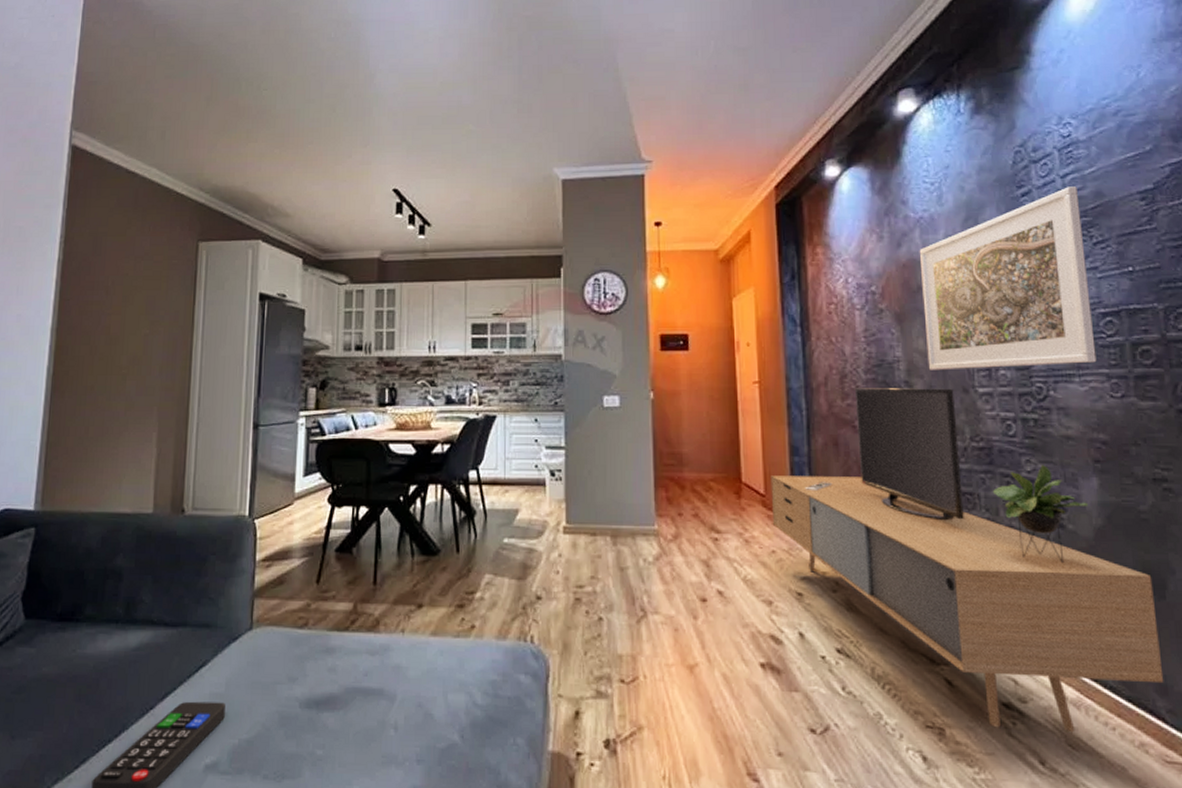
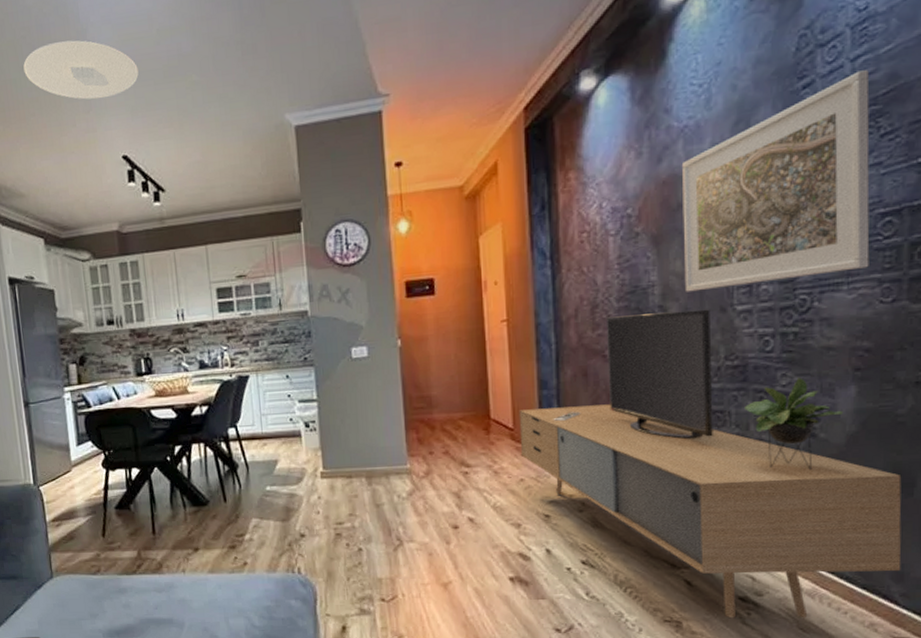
ceiling light: none [309,82,418,136] -> present [23,40,139,100]

